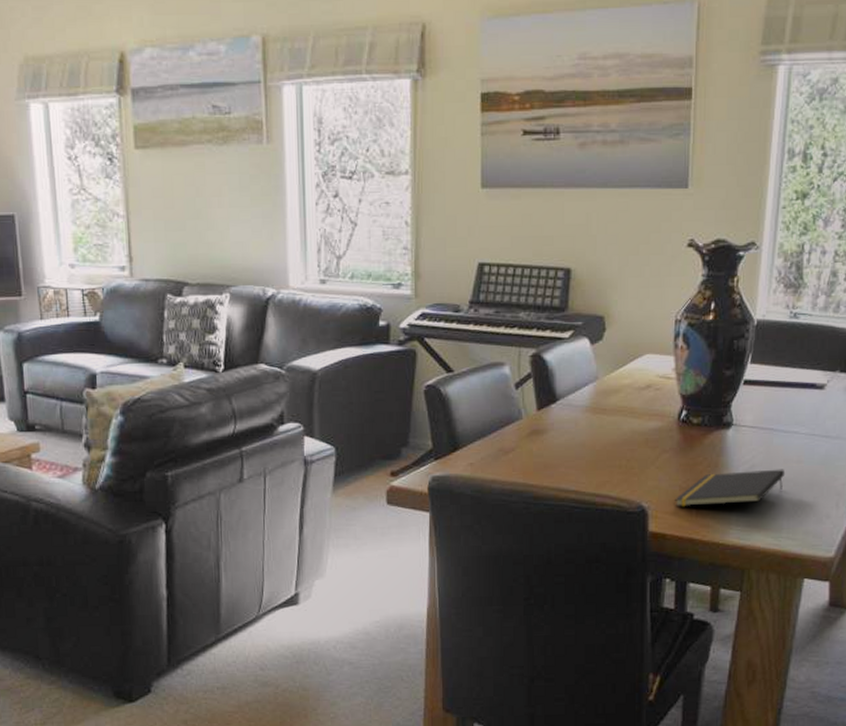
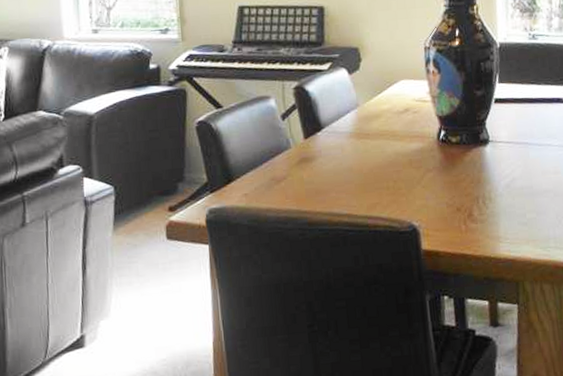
notepad: present [675,469,786,507] -> none [443,180,545,224]

